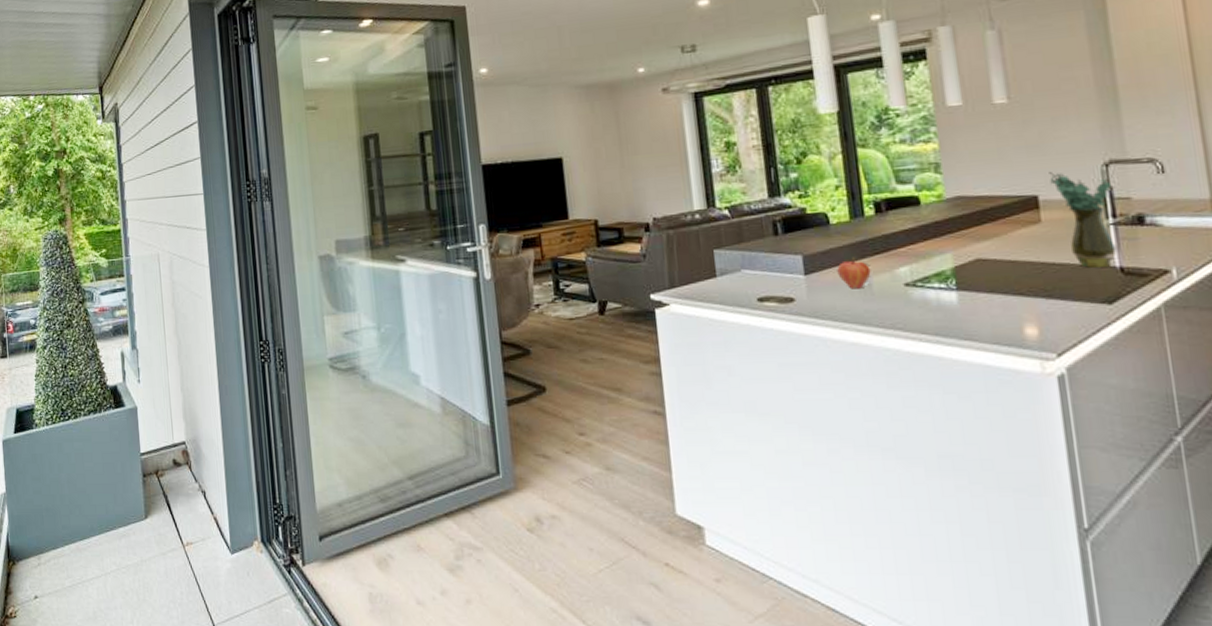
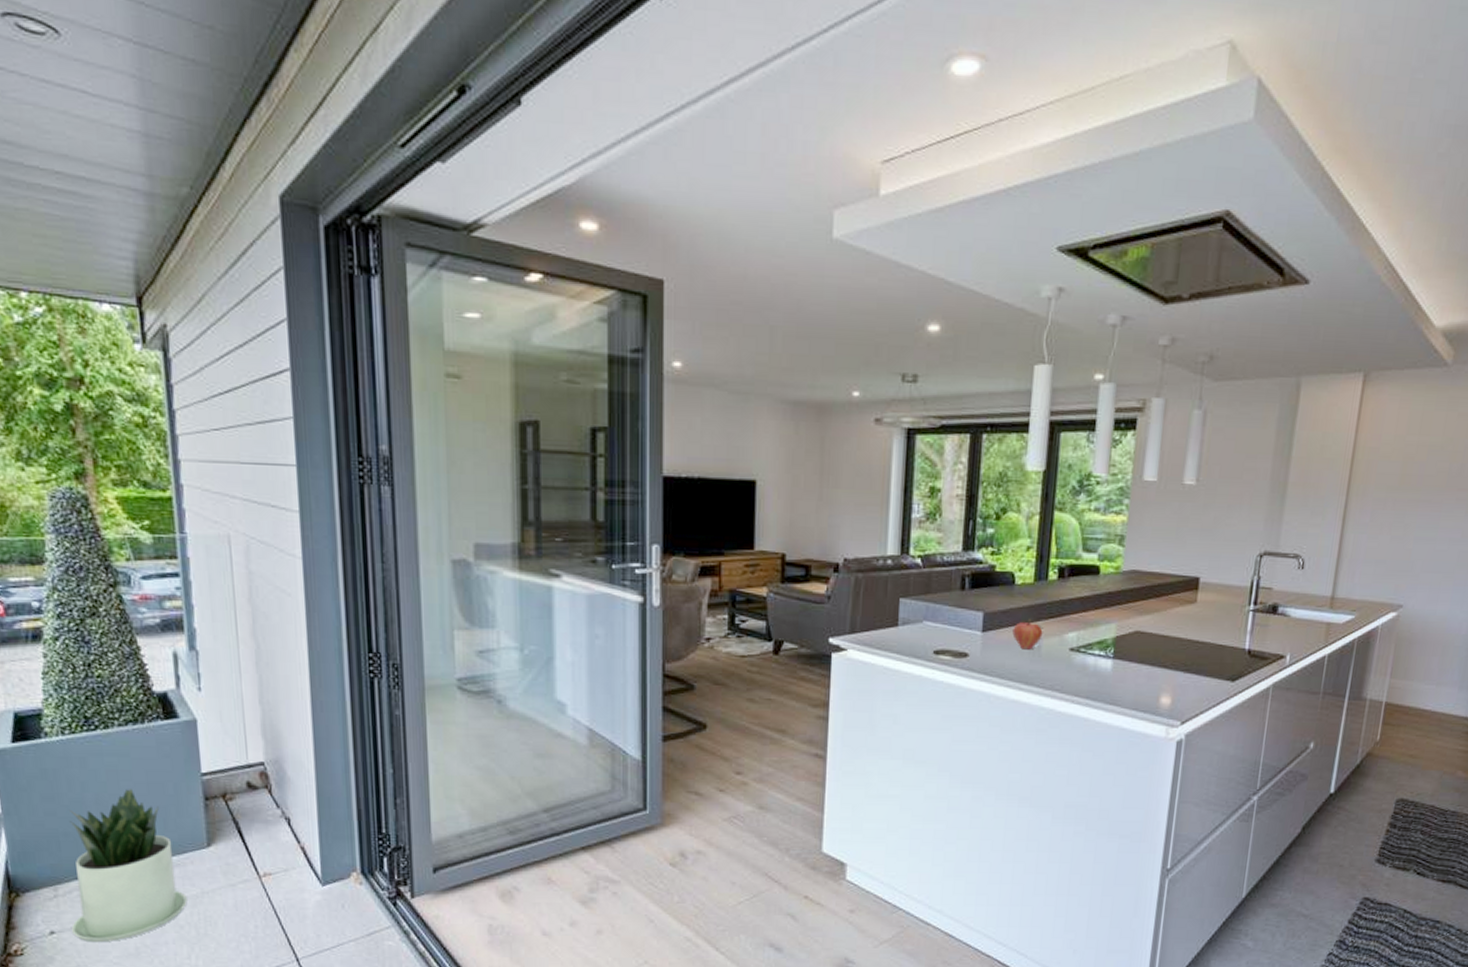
planter: none [49,469,131,607] -> present [69,789,187,943]
vase: present [1049,172,1116,269] -> none [1212,557,1260,650]

